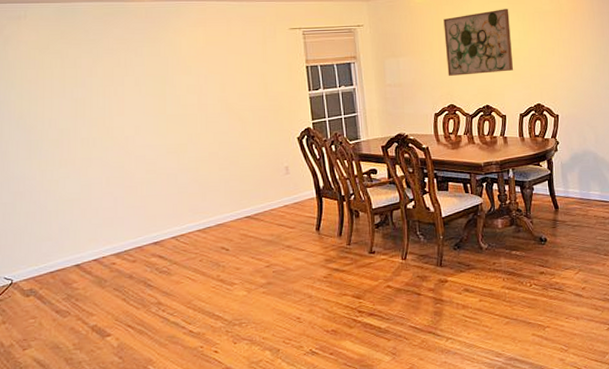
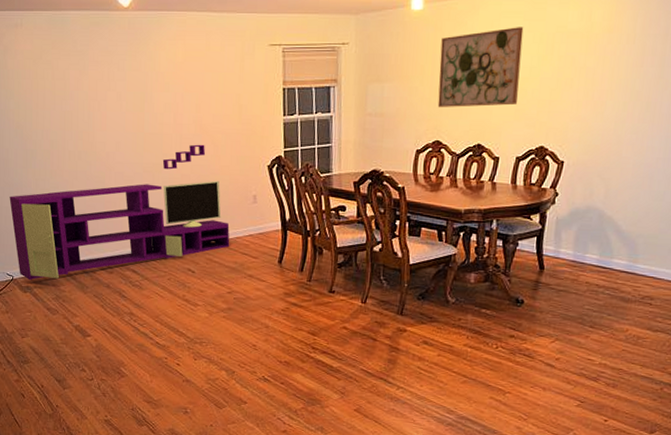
media console: none [8,122,265,282] -> present [9,144,230,281]

